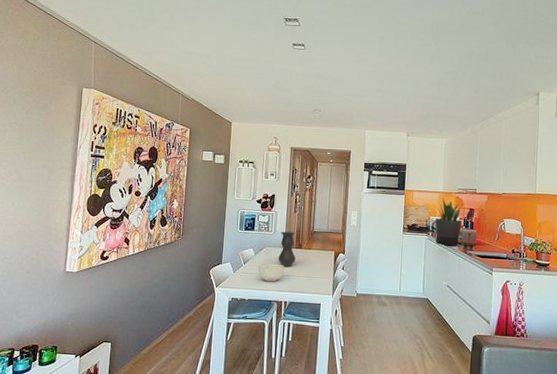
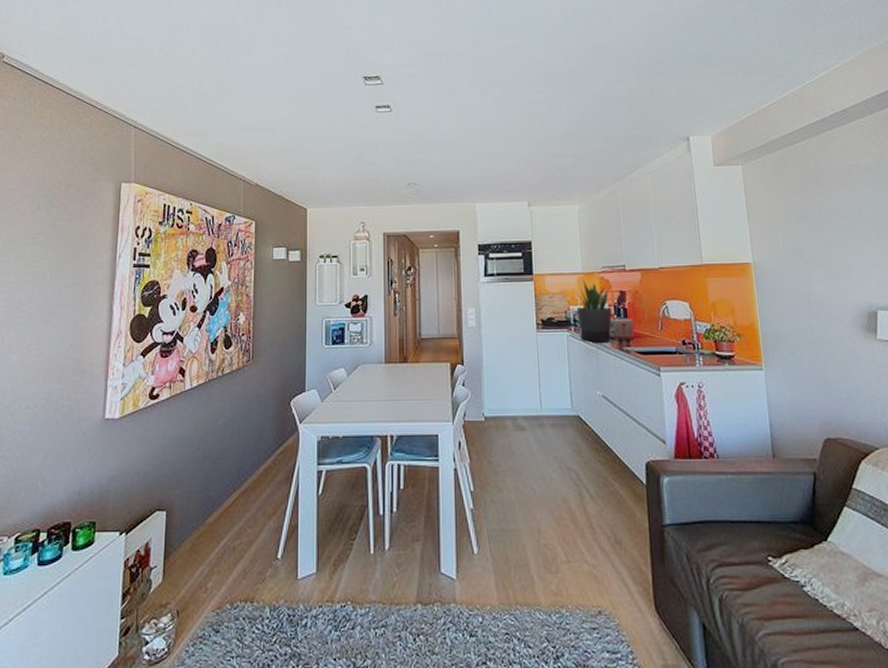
bowl: present [258,263,285,282] -> none [352,385,388,411]
vase: present [278,231,296,268] -> none [378,341,400,390]

